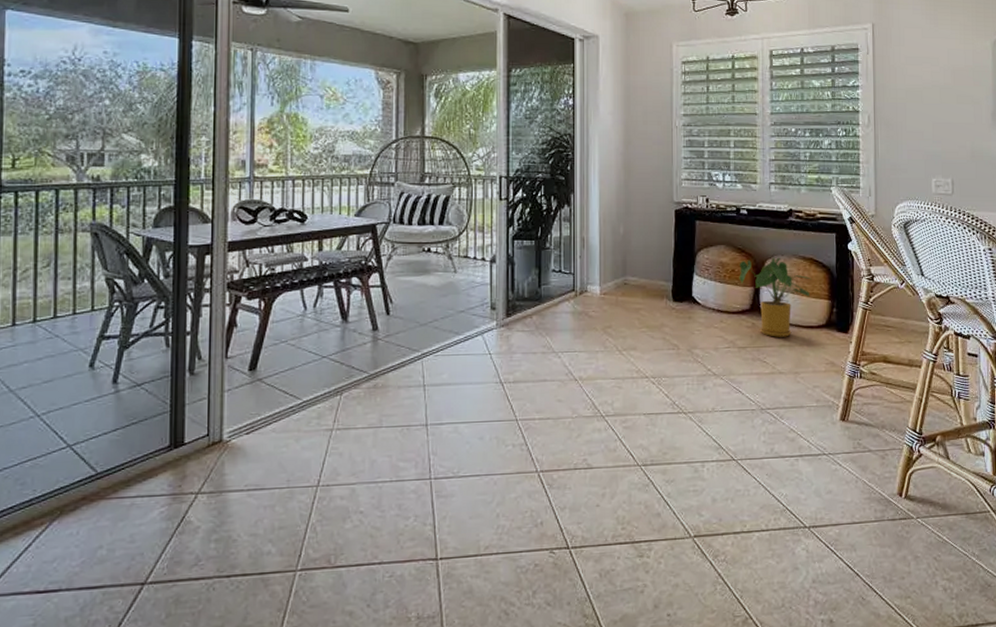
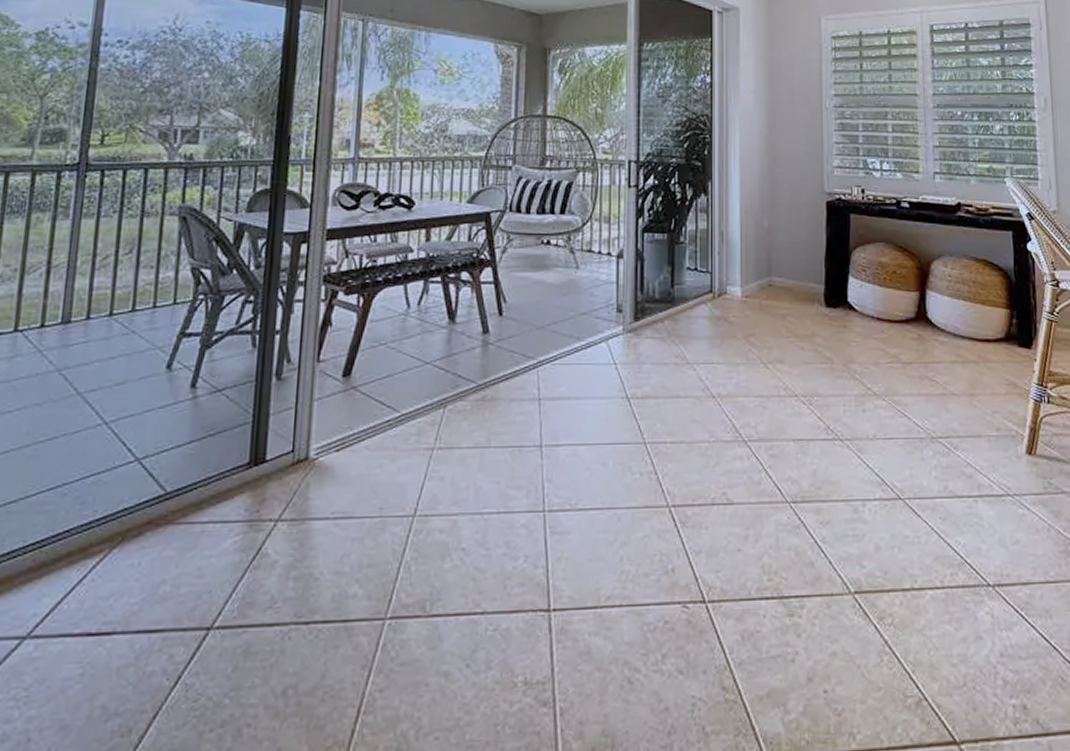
house plant: present [739,257,811,337] -> none [901,257,986,352]

